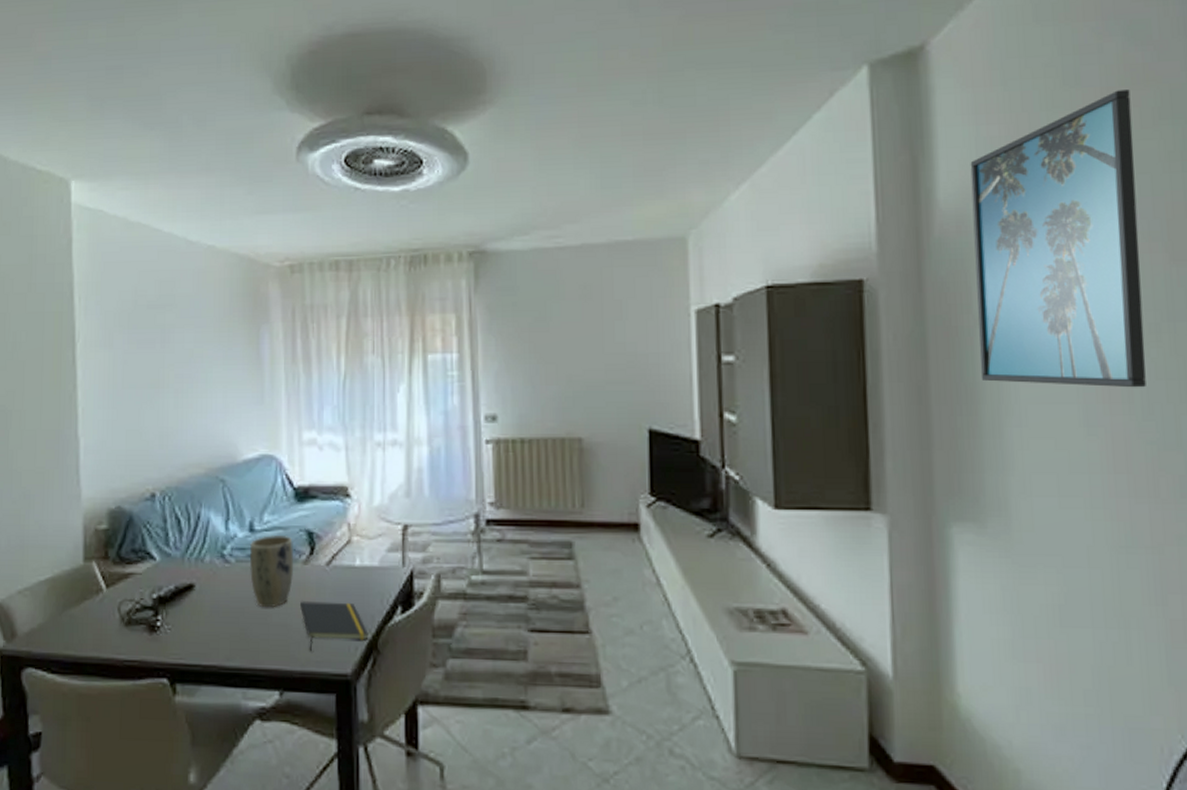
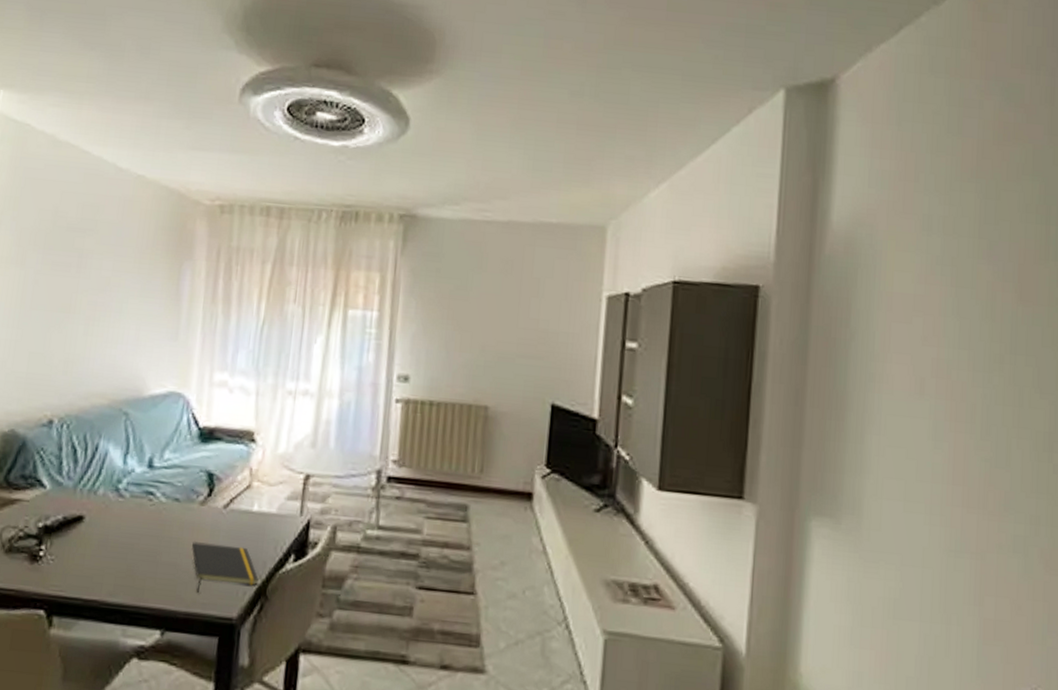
plant pot: present [249,535,294,608] -> none [143,473,193,547]
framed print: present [970,90,1146,388] -> none [850,144,1001,411]

